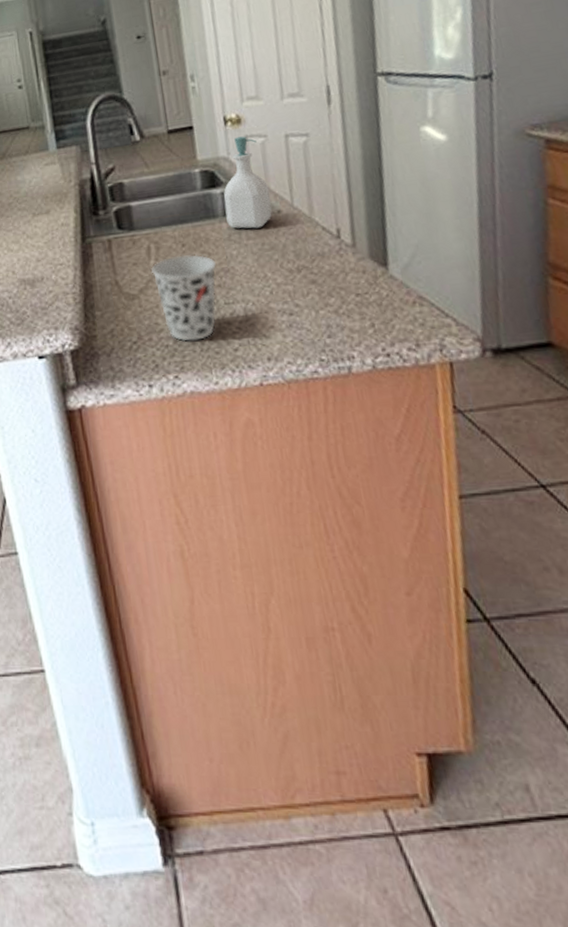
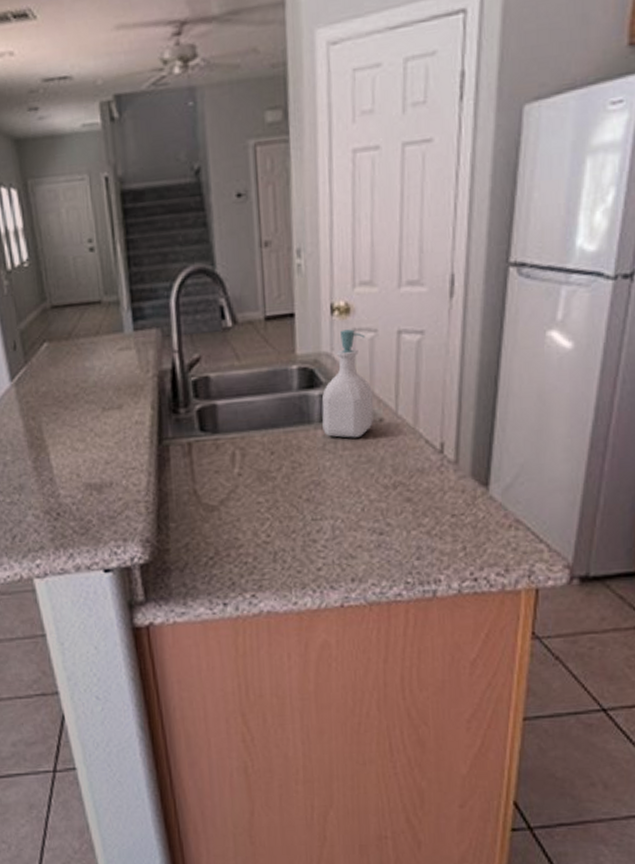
cup: present [150,254,217,342] -> none [233,464,306,559]

